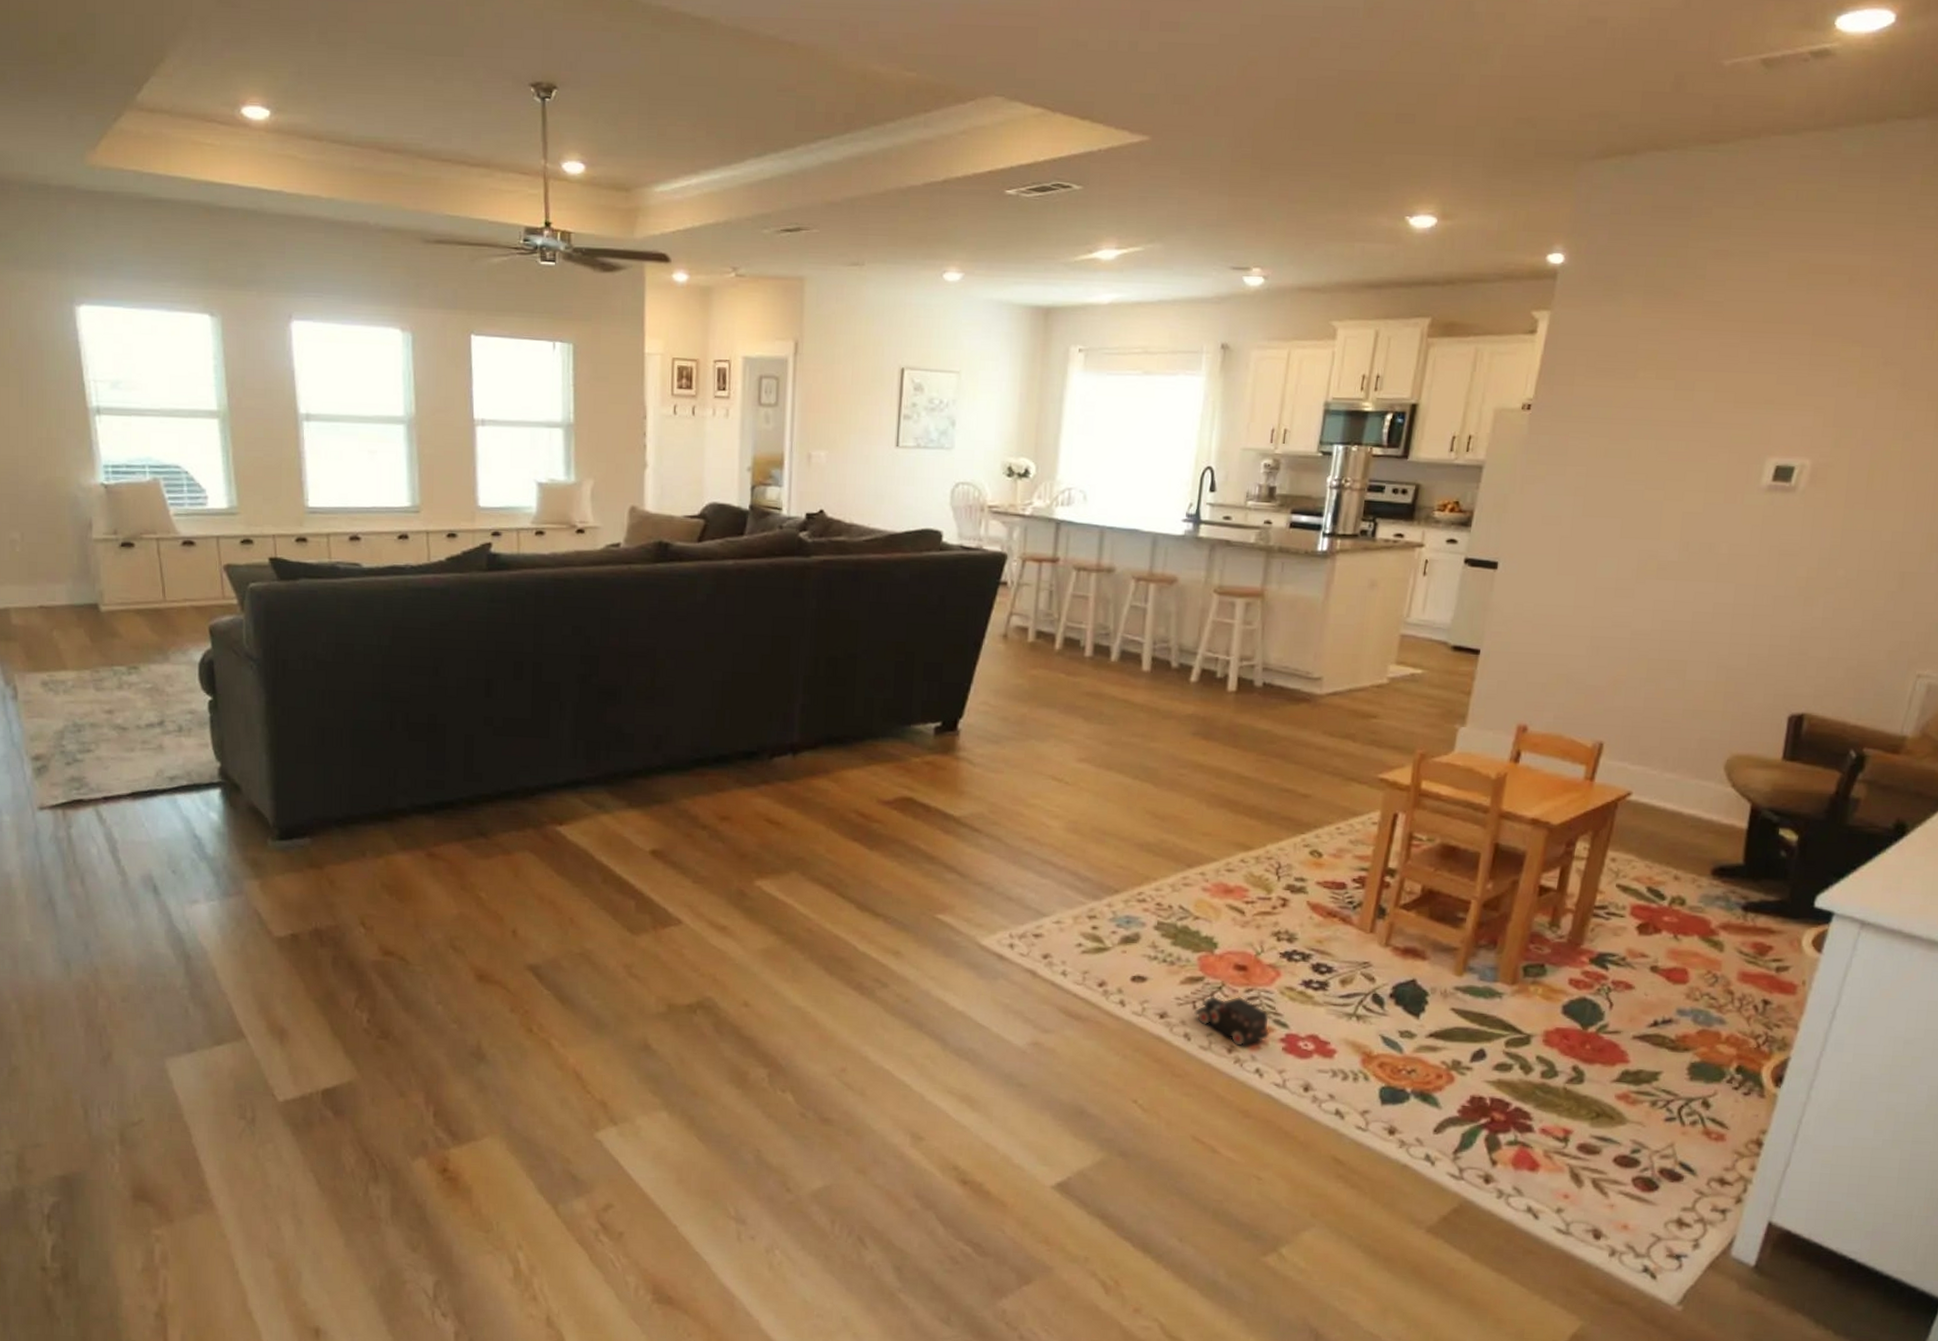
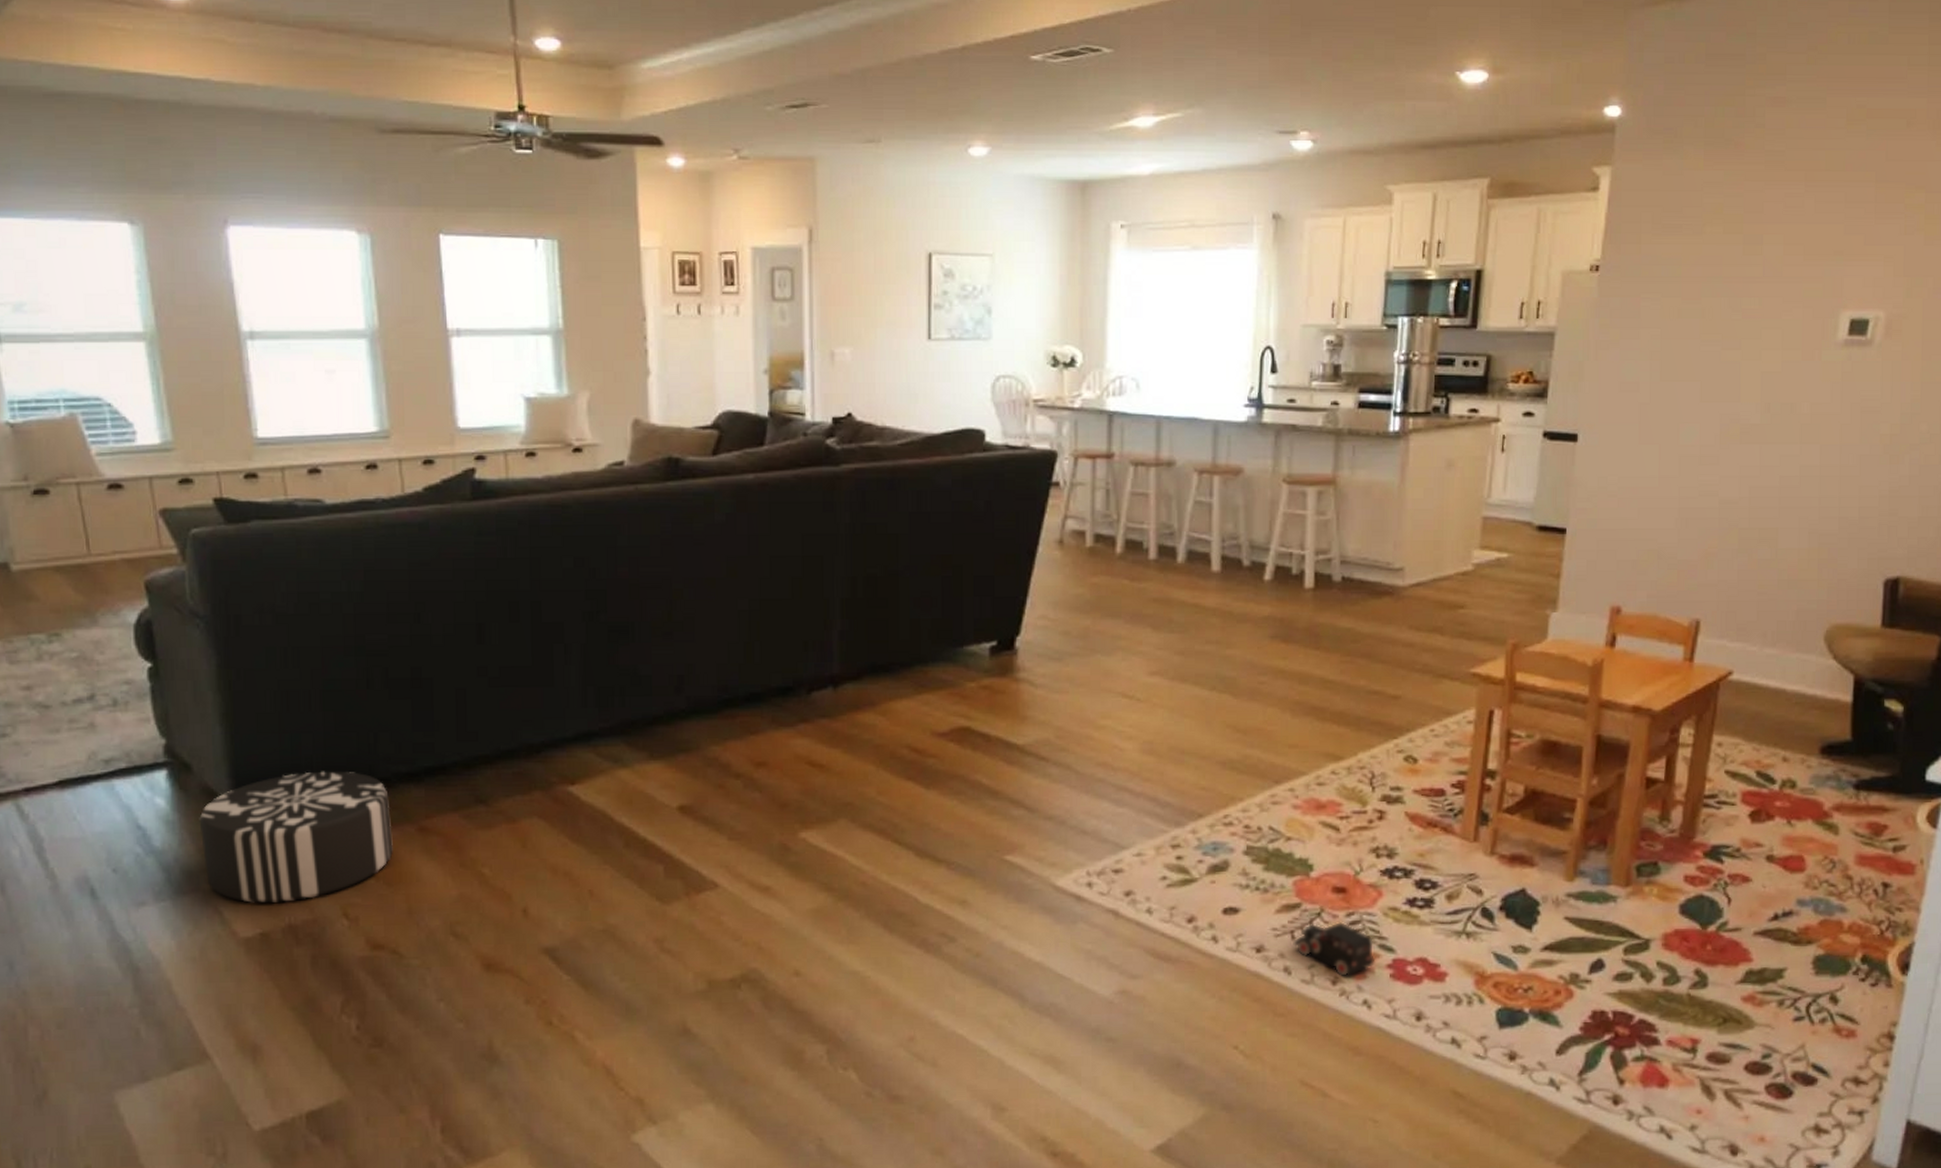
pouf: none [245,798,405,909] -> present [199,771,393,903]

